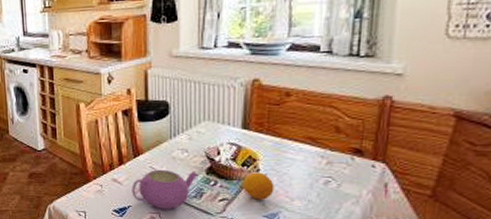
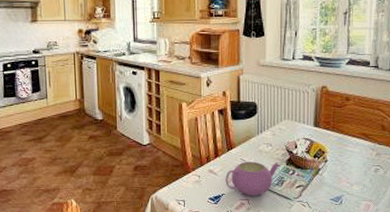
fruit: present [243,172,275,200] -> none [315,162,339,186]

